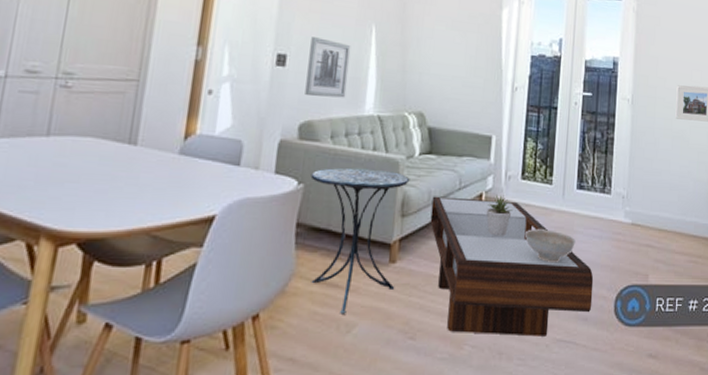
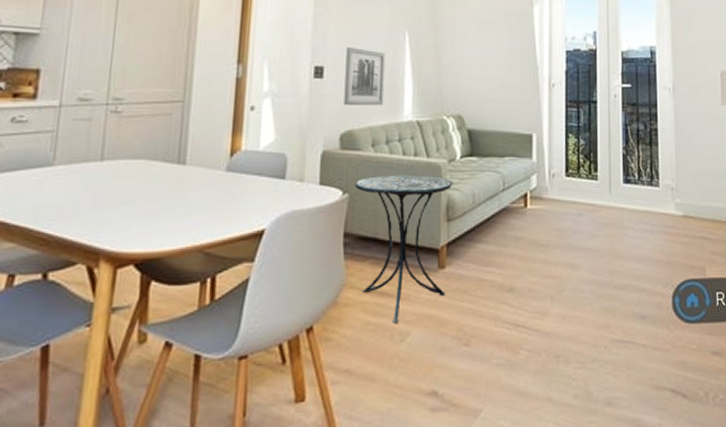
coffee table: present [430,196,594,337] -> none [476,198,649,338]
potted plant: present [486,195,513,237] -> none [532,194,560,236]
decorative bowl: present [524,229,576,262] -> none [573,226,626,260]

